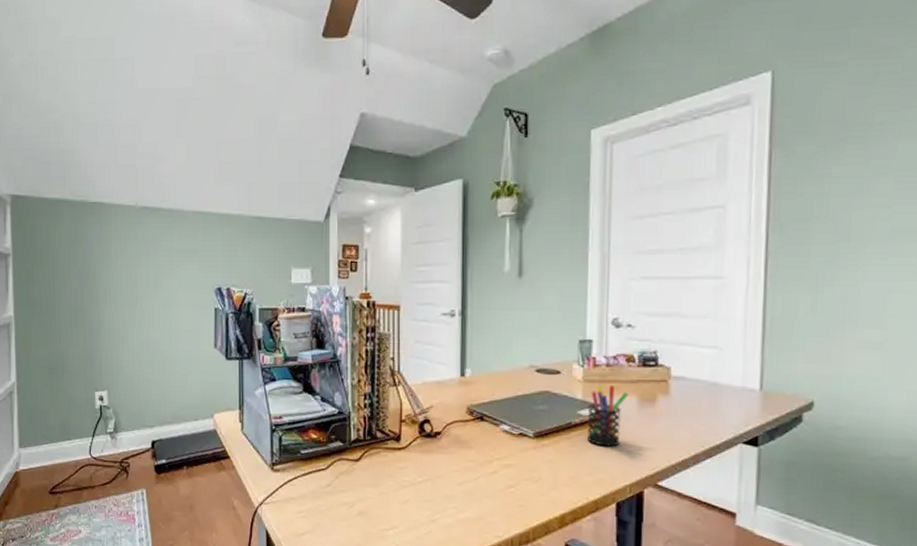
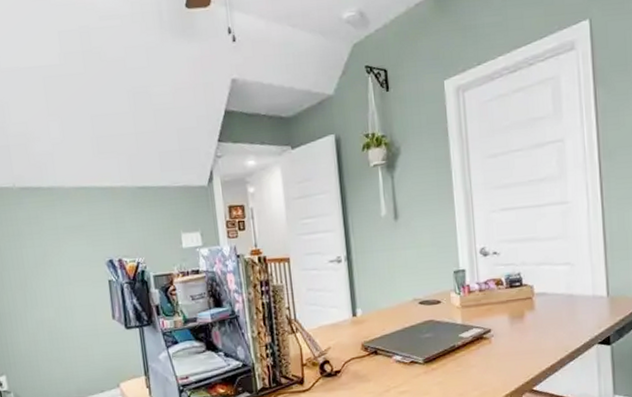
pen holder: present [586,384,629,447] -> none [467,307,501,363]

